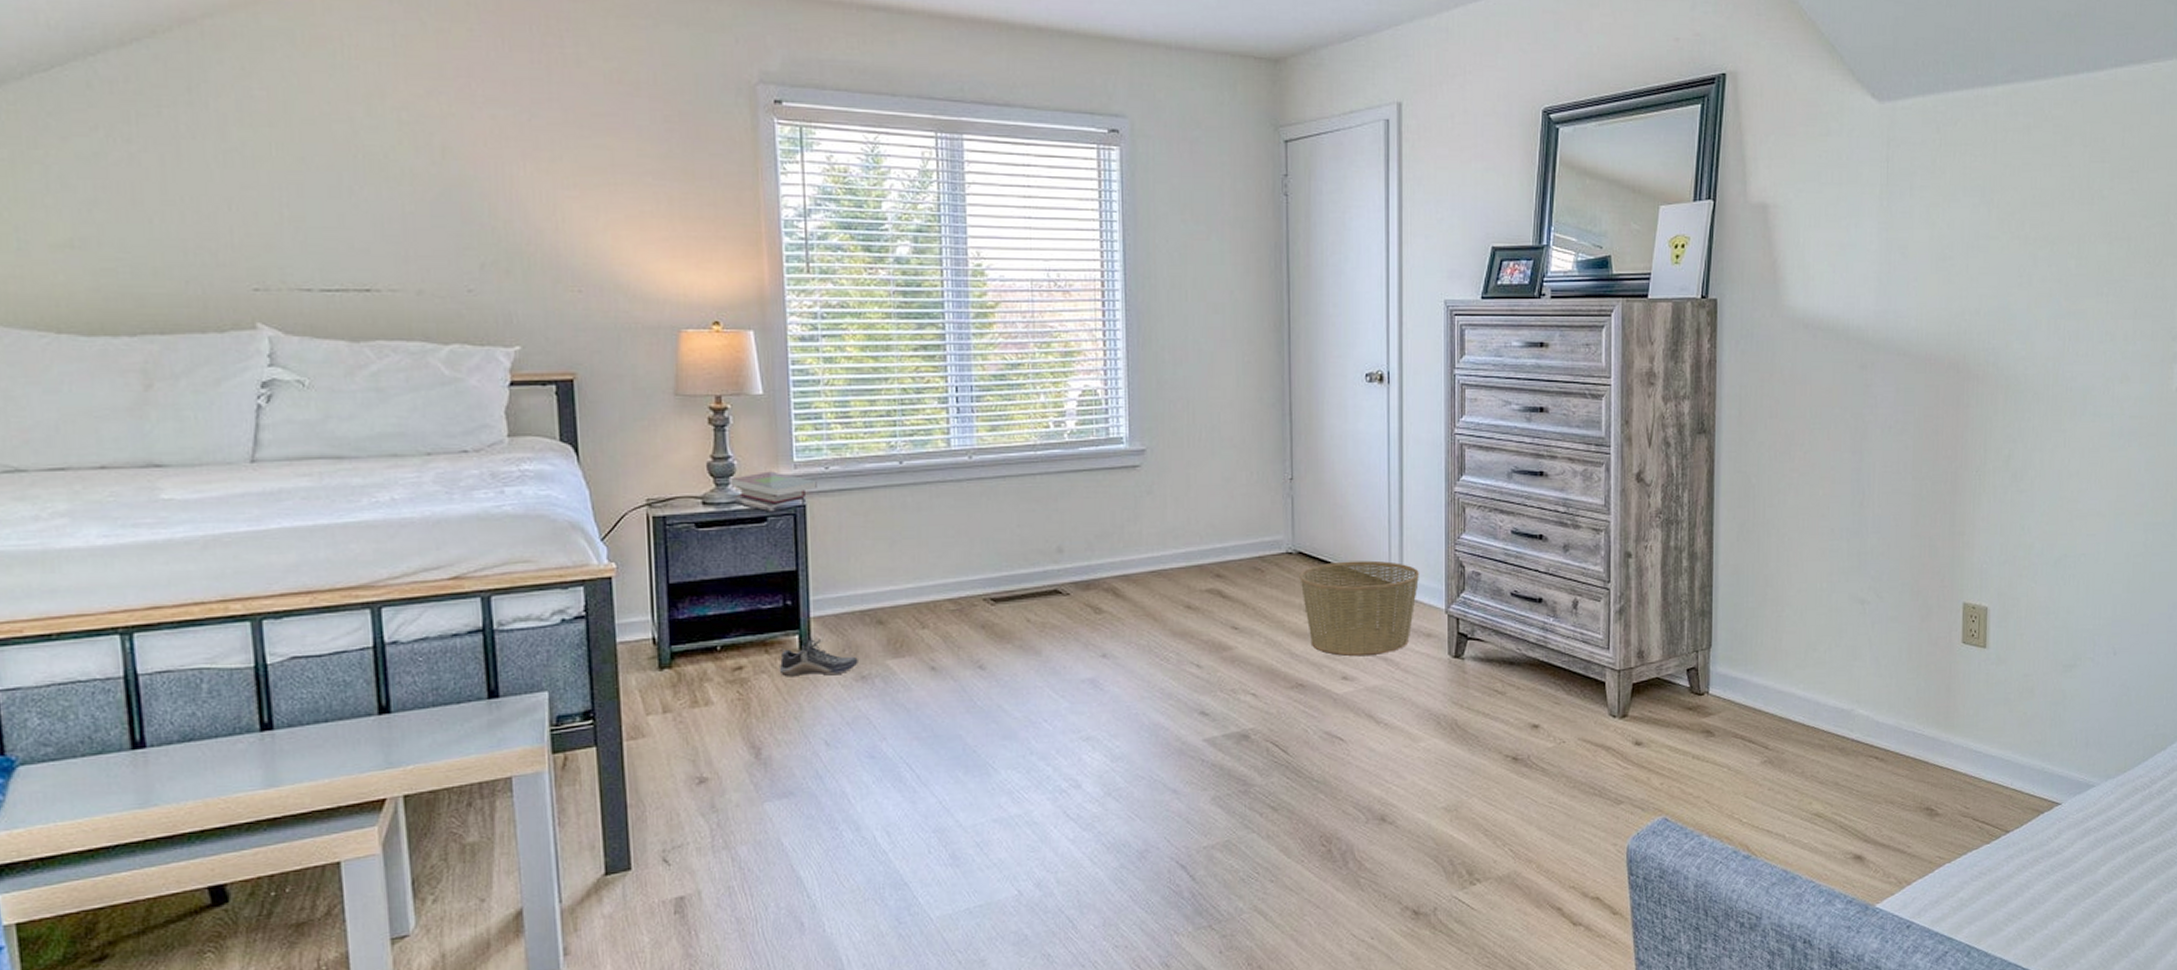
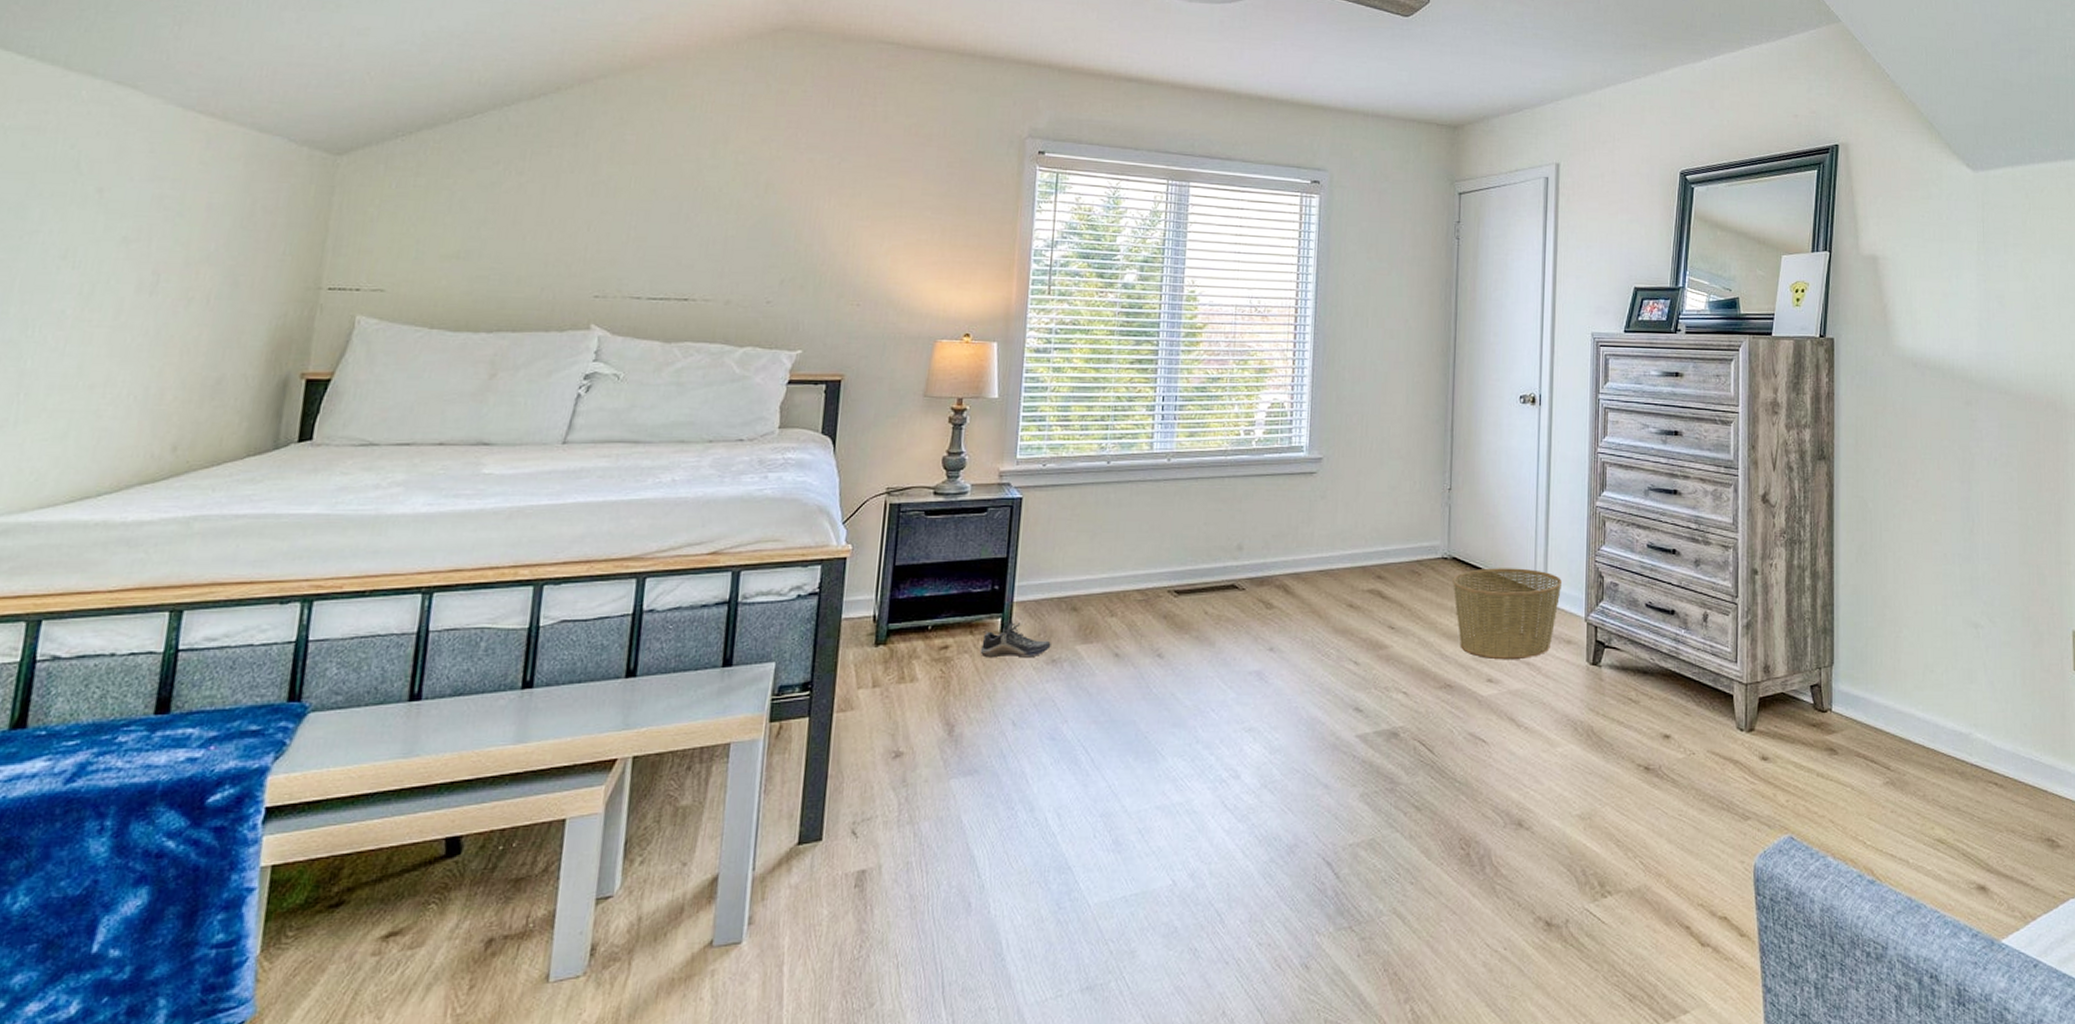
books: present [732,471,817,513] -> none [961,466,1034,504]

